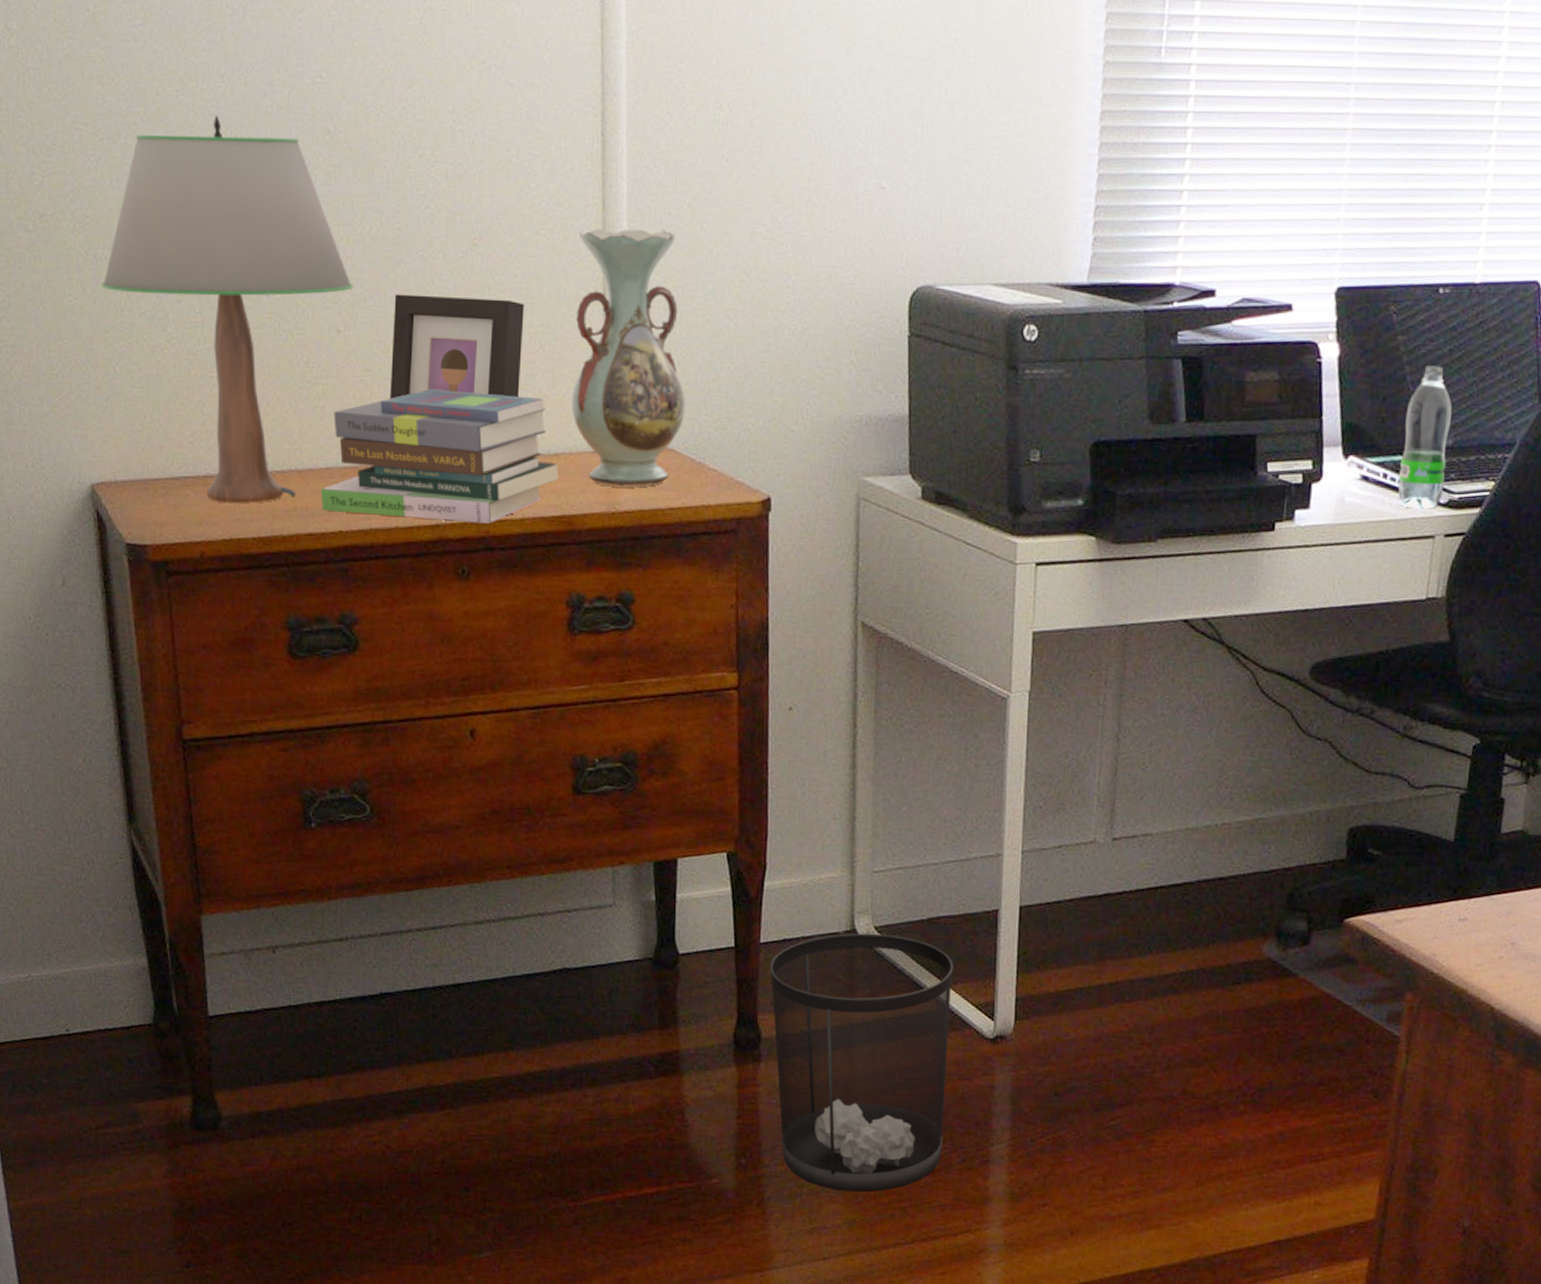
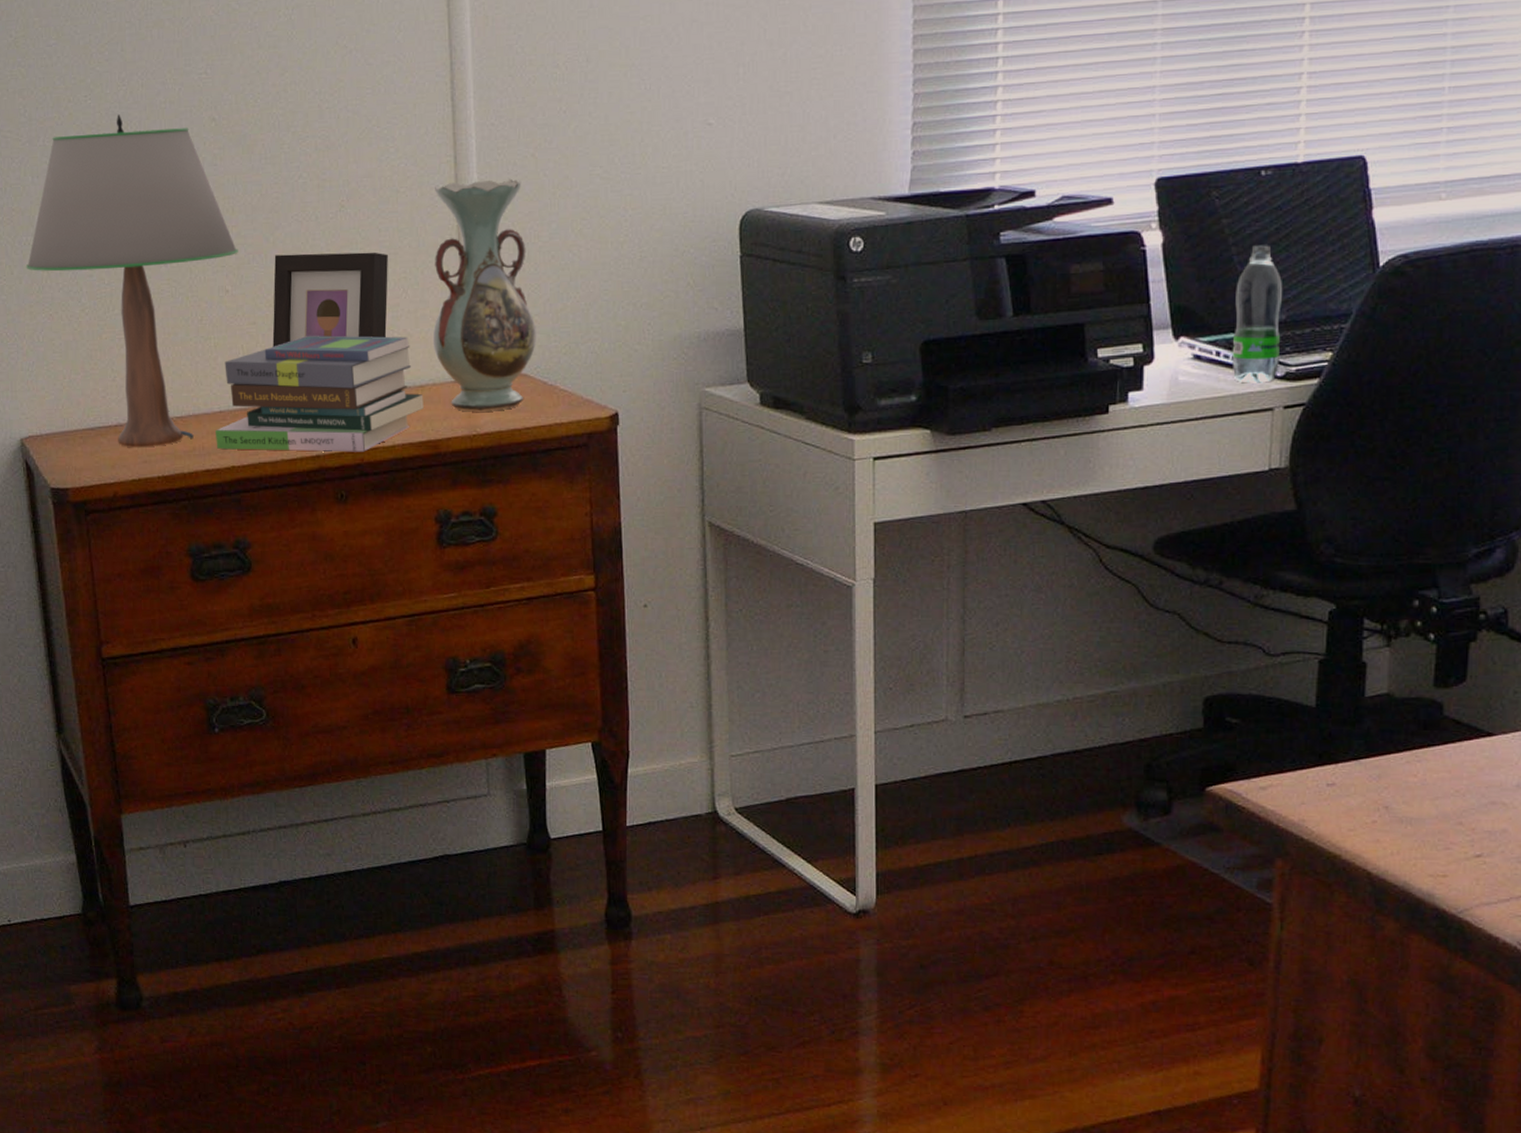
waste bin: present [769,933,953,1193] -> none [636,814,813,1064]

